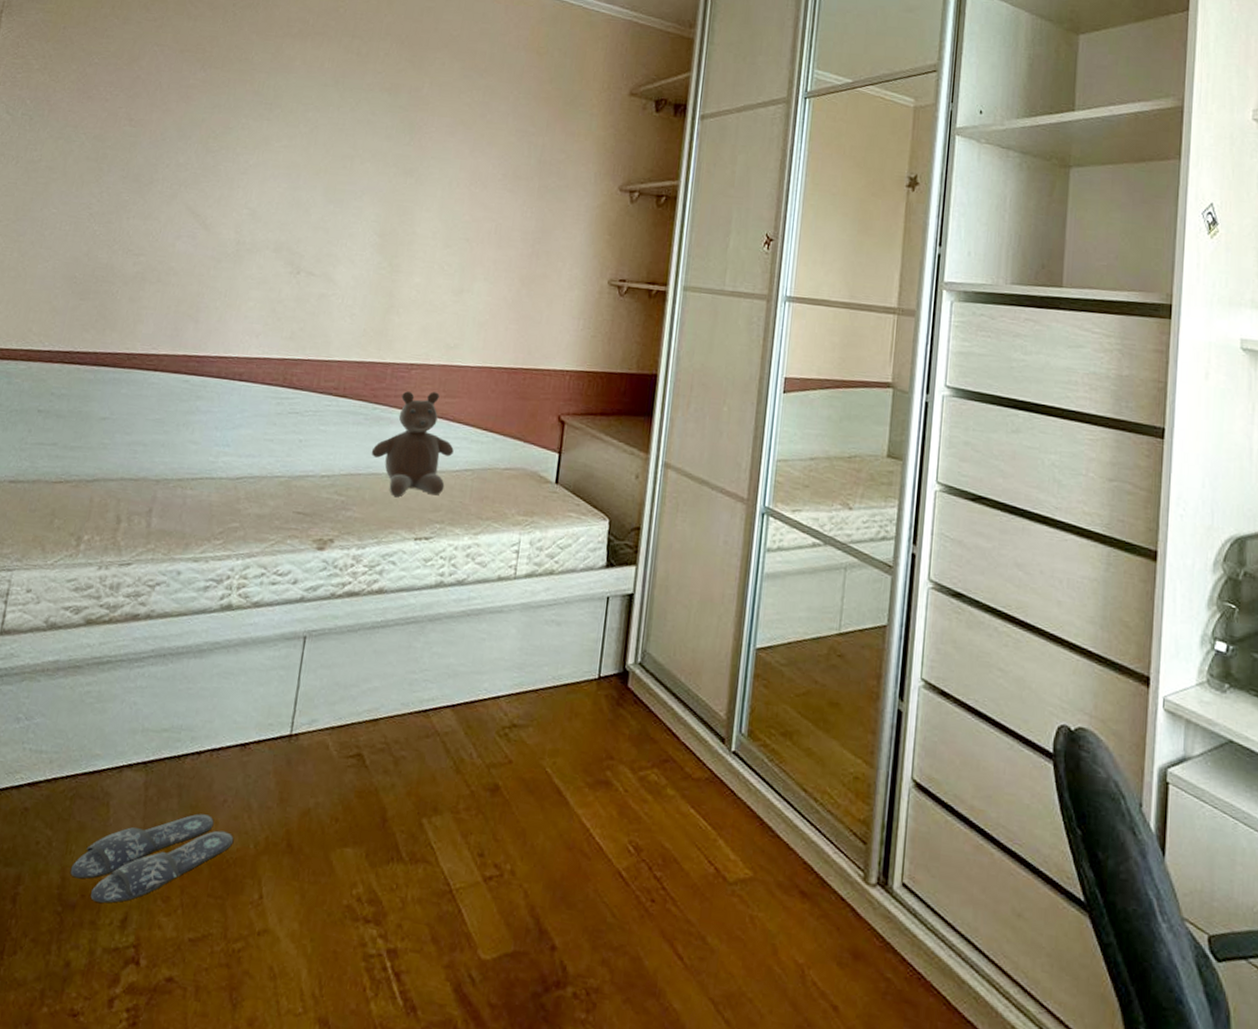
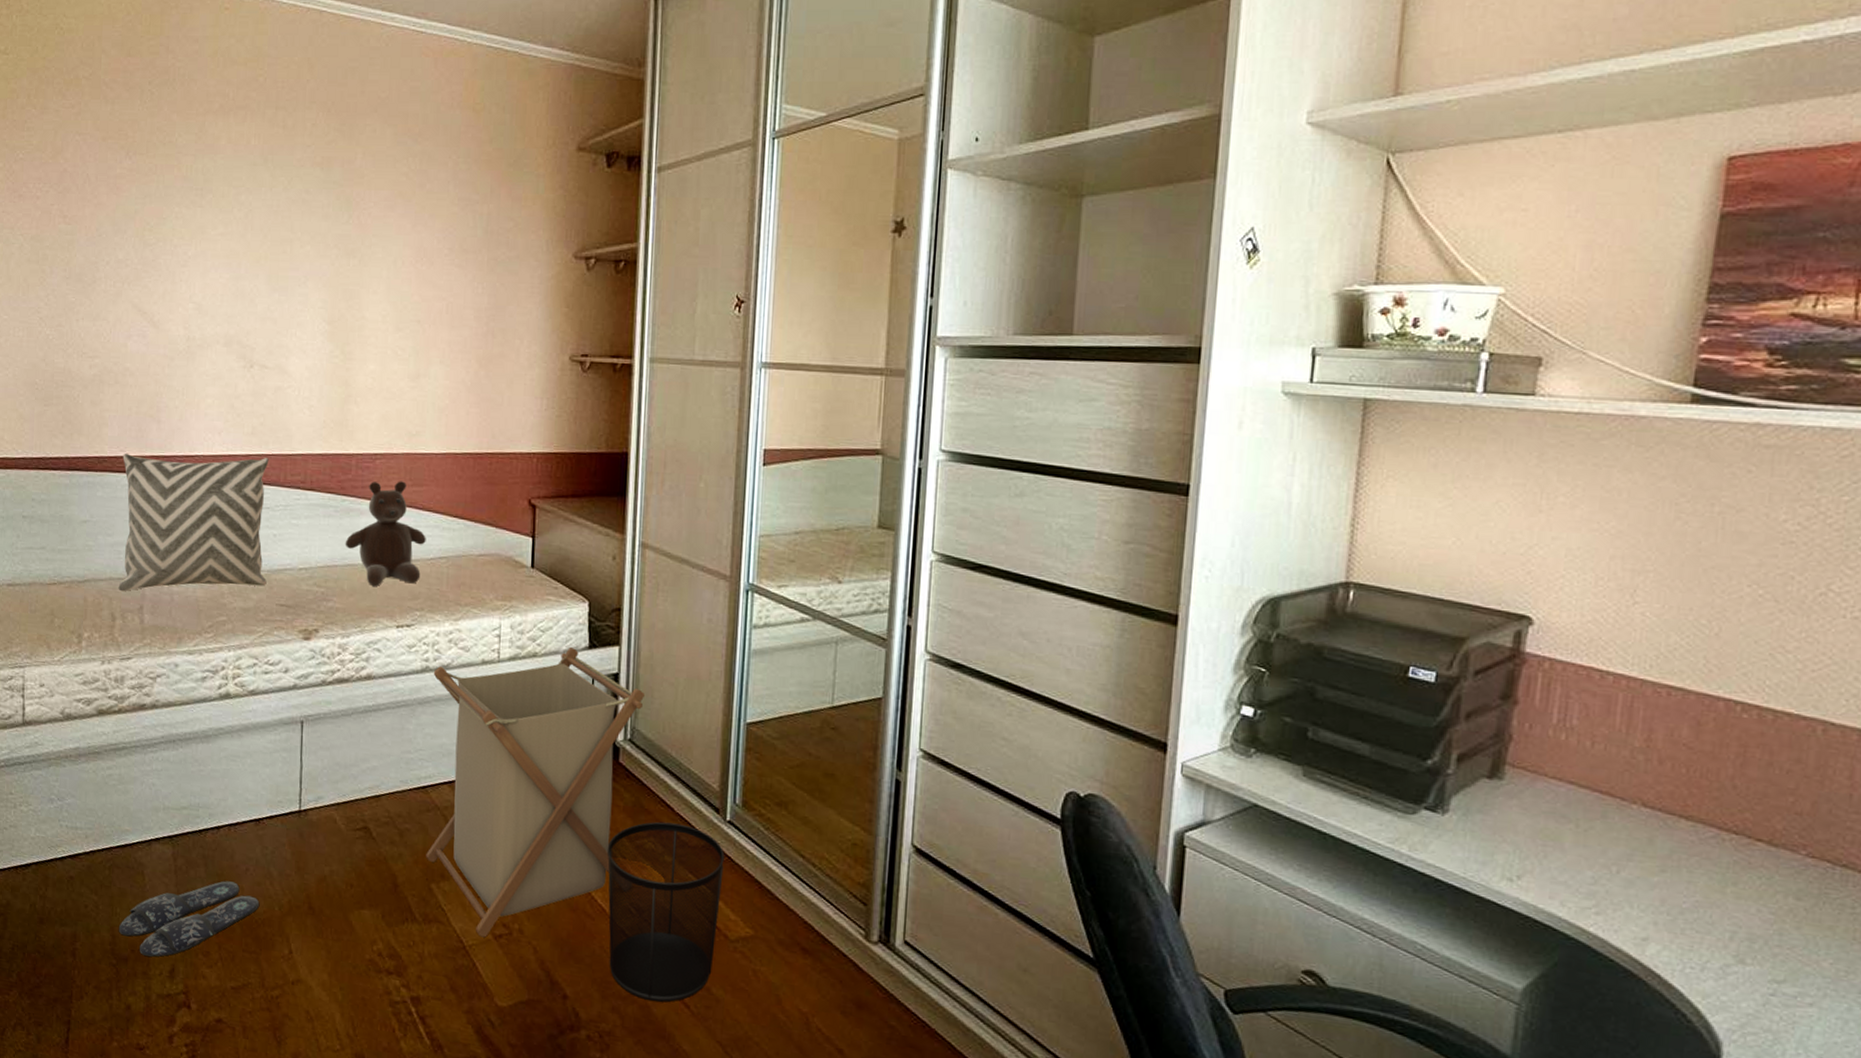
pillow: none [128,351,304,493] -> present [118,453,269,591]
laundry basket: none [420,566,658,880] -> present [426,647,644,938]
waste bin: none [602,751,728,954] -> present [607,821,725,1003]

